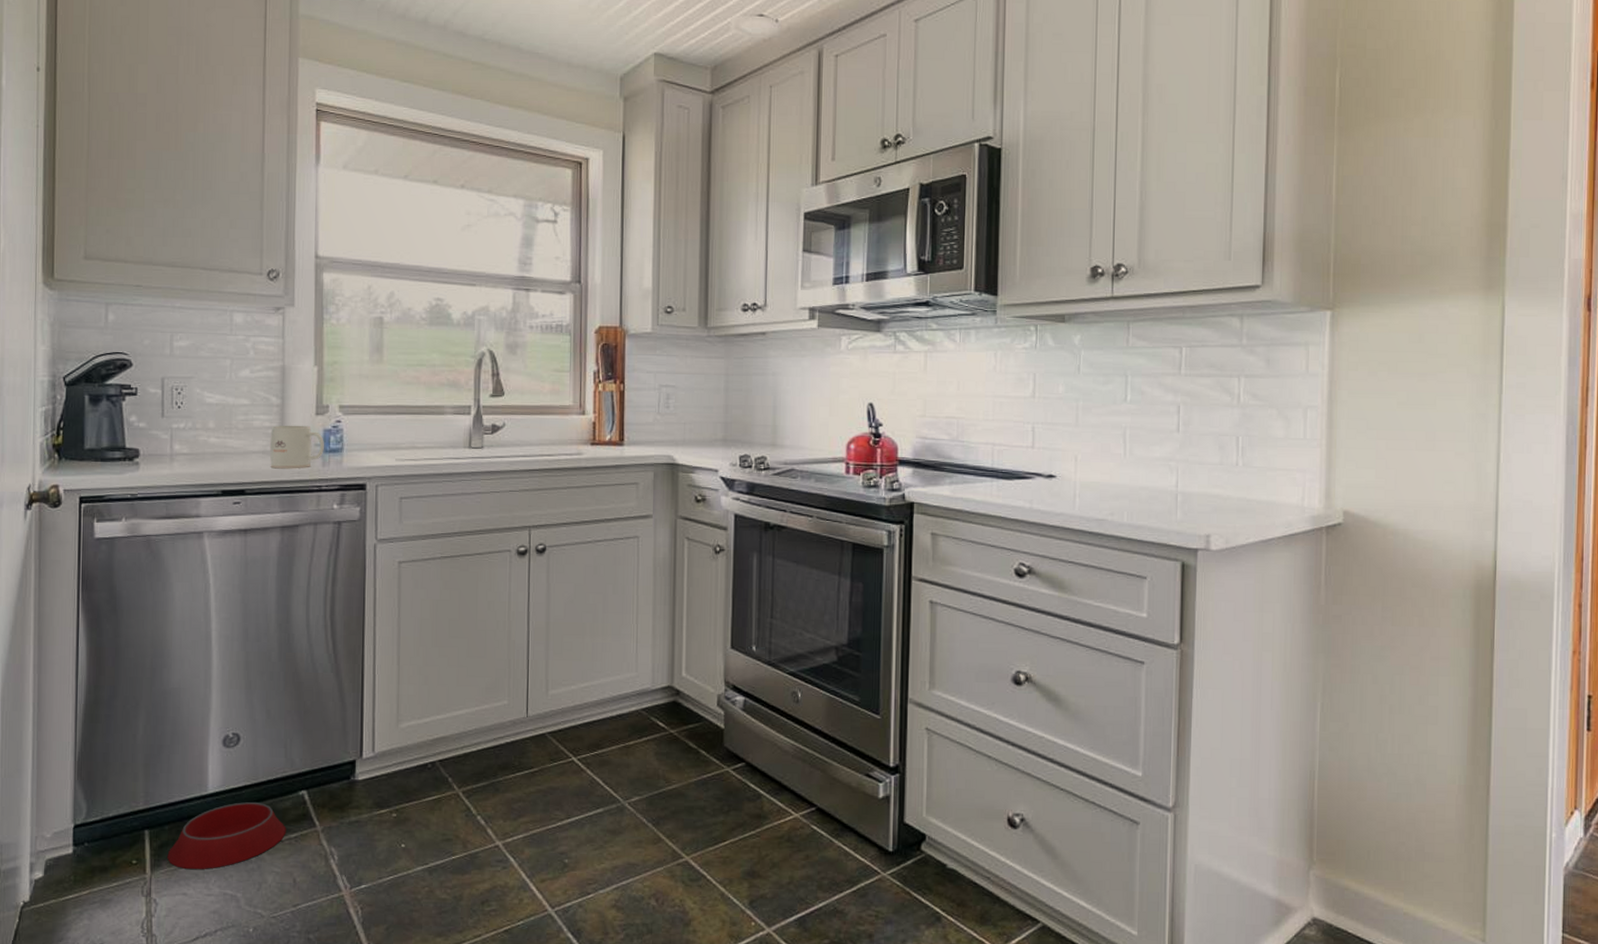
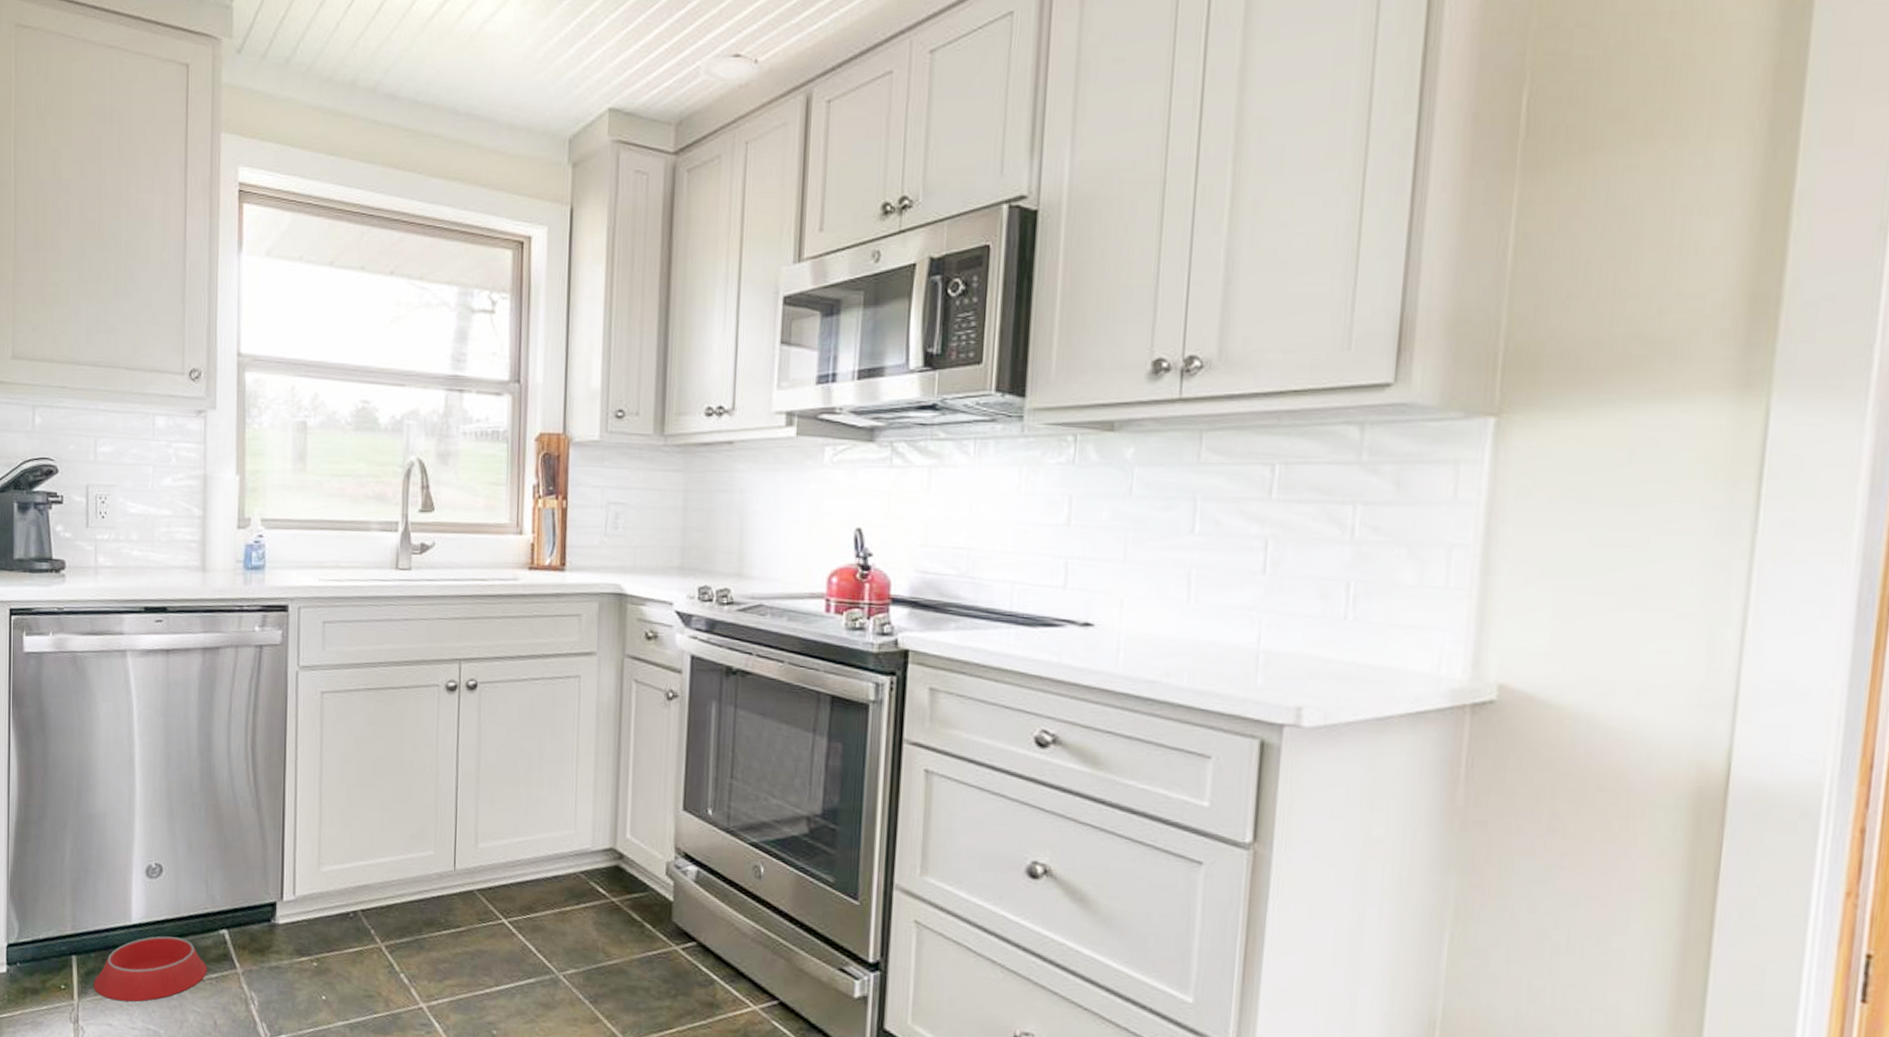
mug: present [269,425,324,469] -> none [191,538,246,587]

